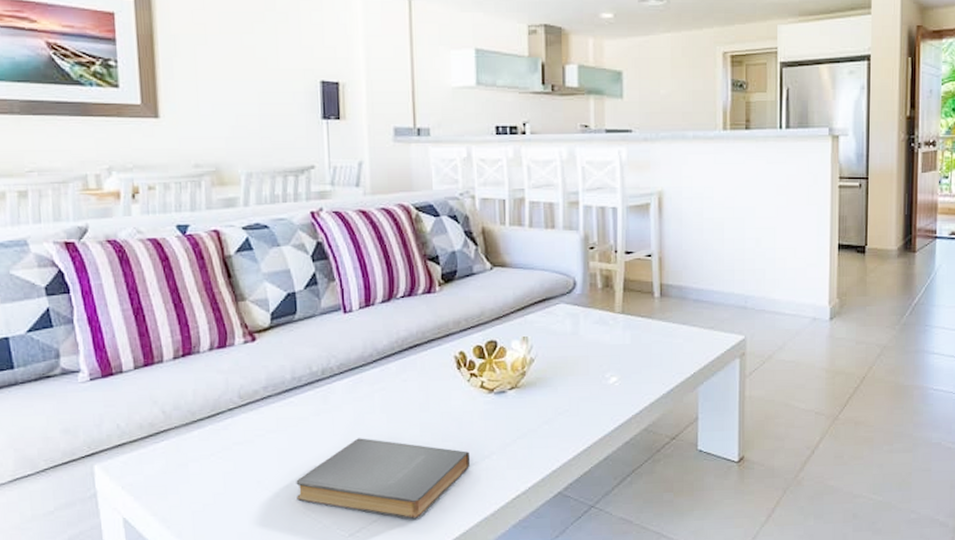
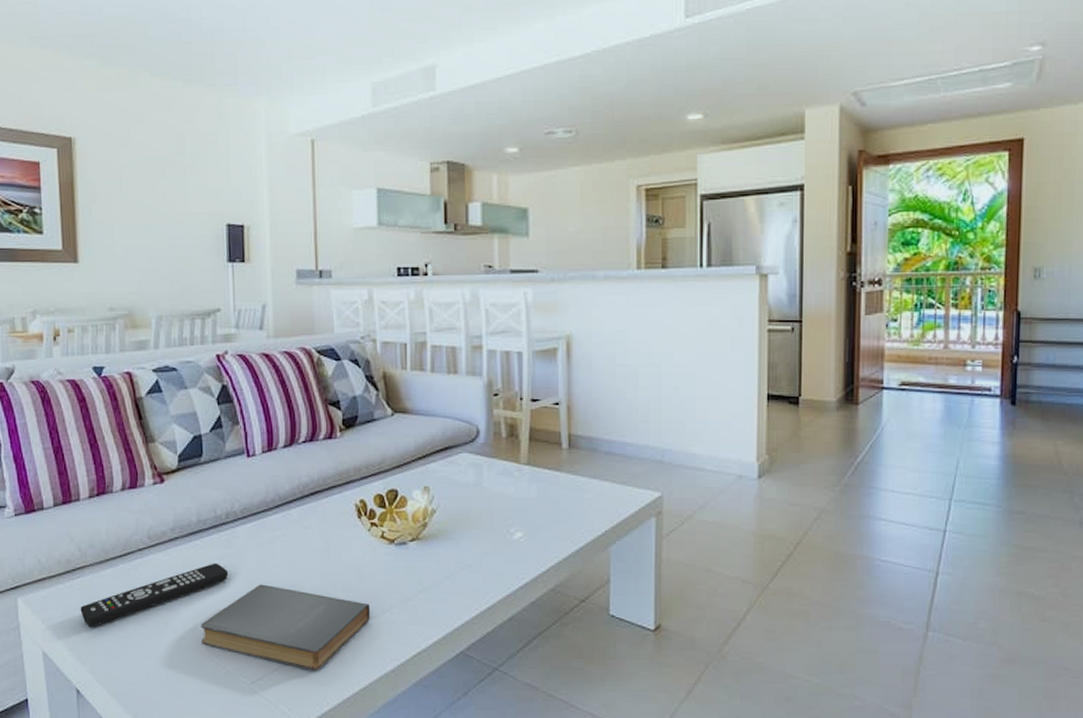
remote control: none [165,419,325,491] -> present [80,563,229,627]

